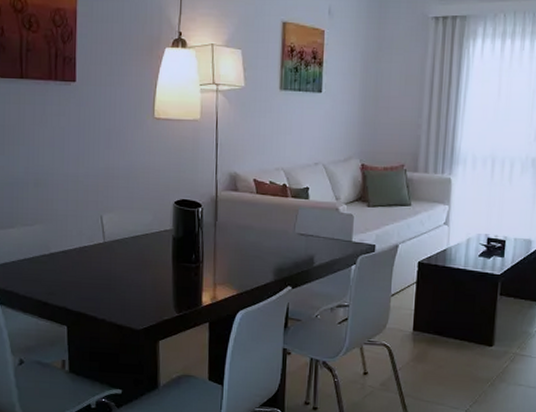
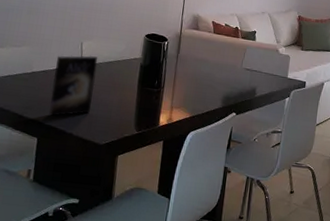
book: none [74,229,123,301] -> present [49,55,98,116]

